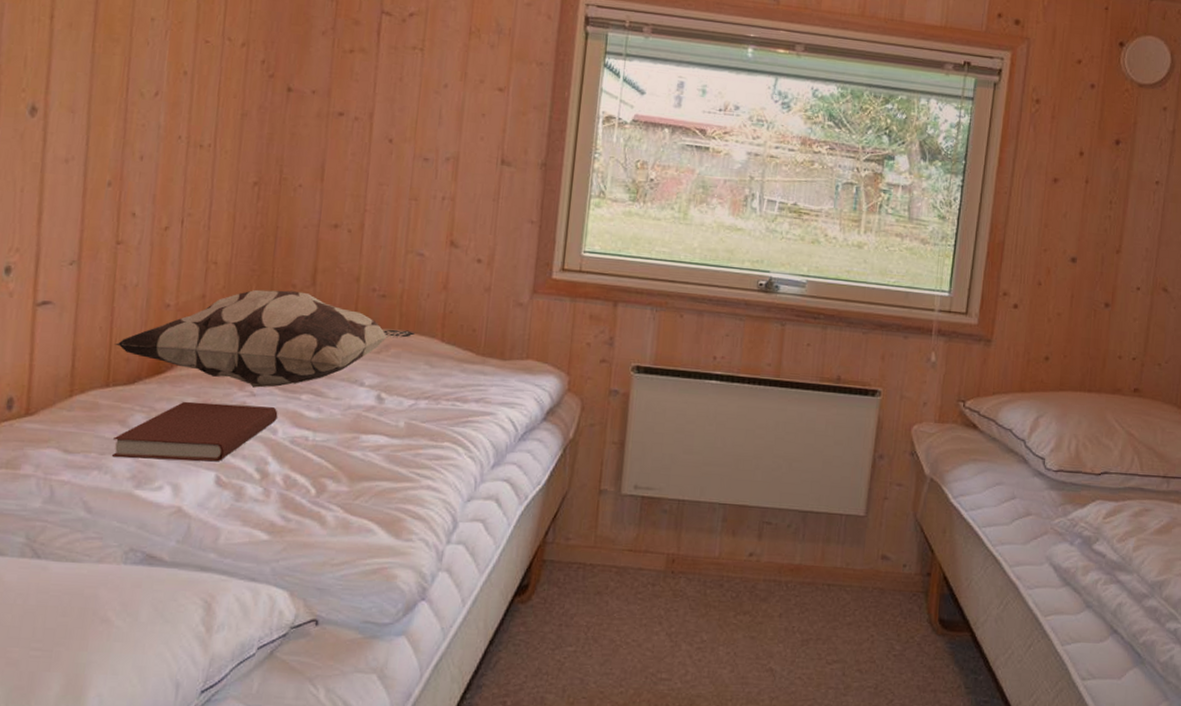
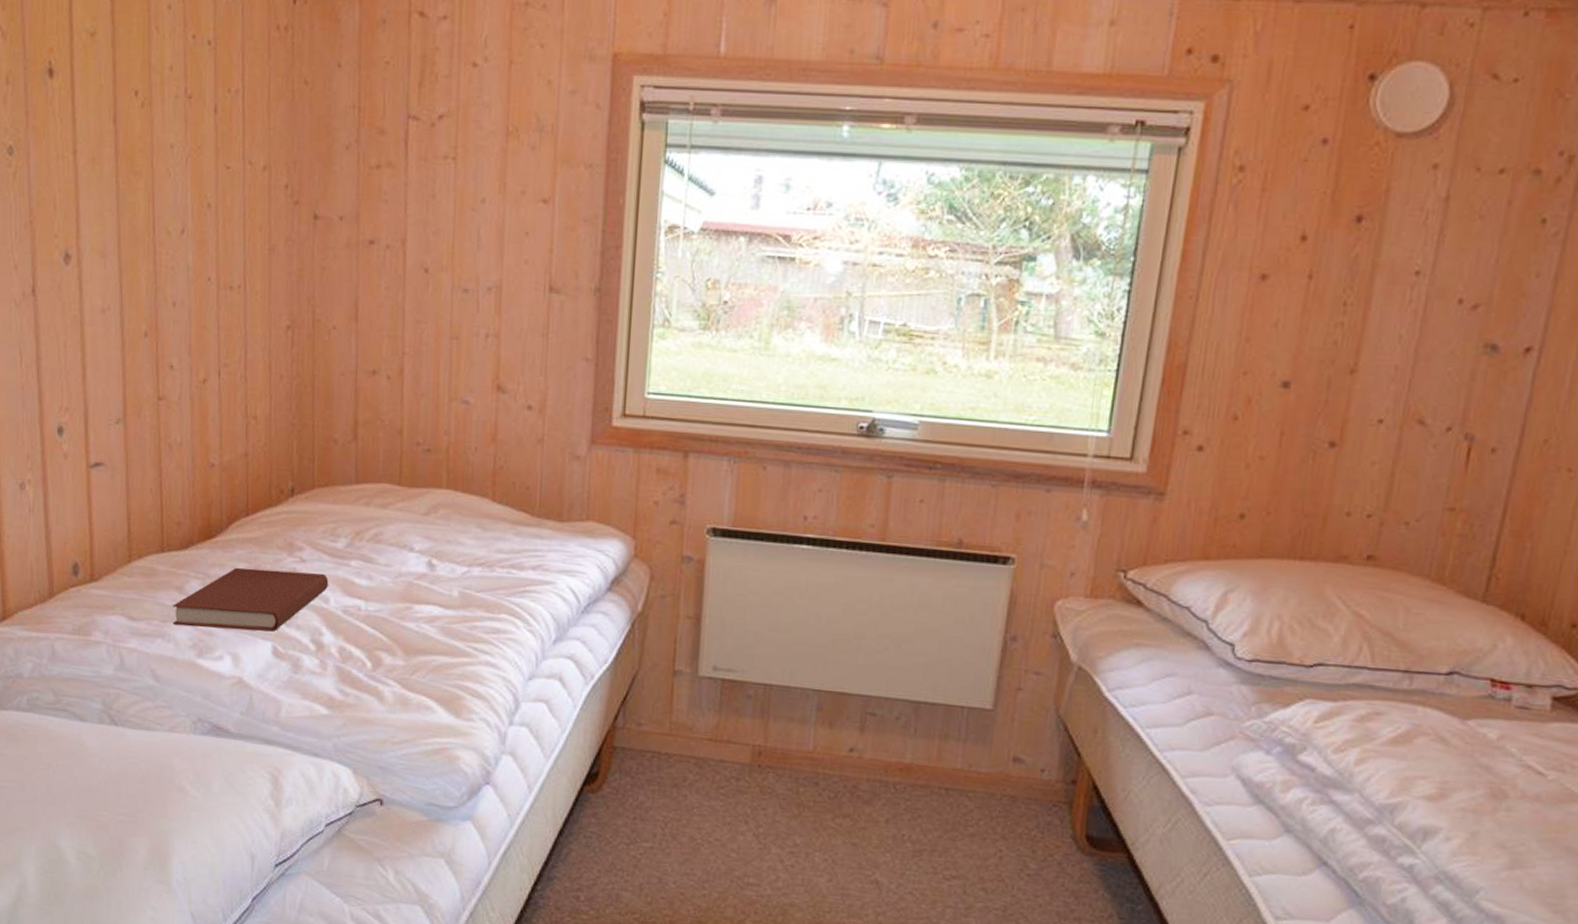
decorative pillow: present [115,289,414,388] -> none [166,445,463,553]

